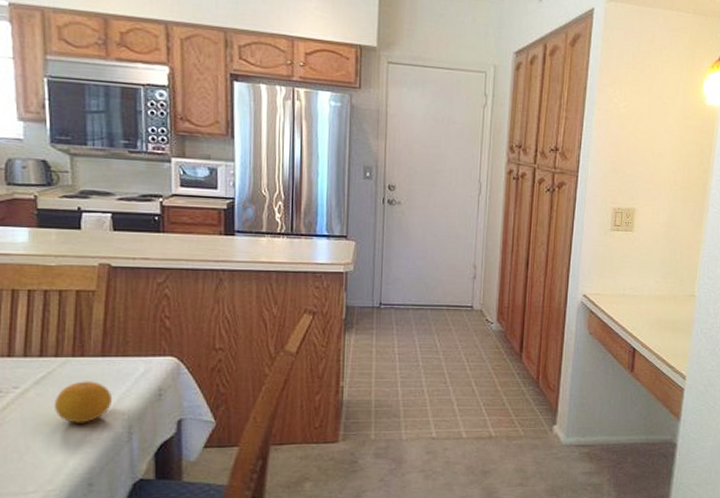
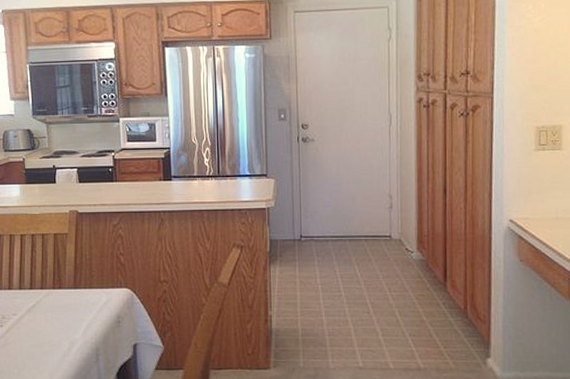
fruit: present [53,381,113,423] -> none [41,309,84,345]

